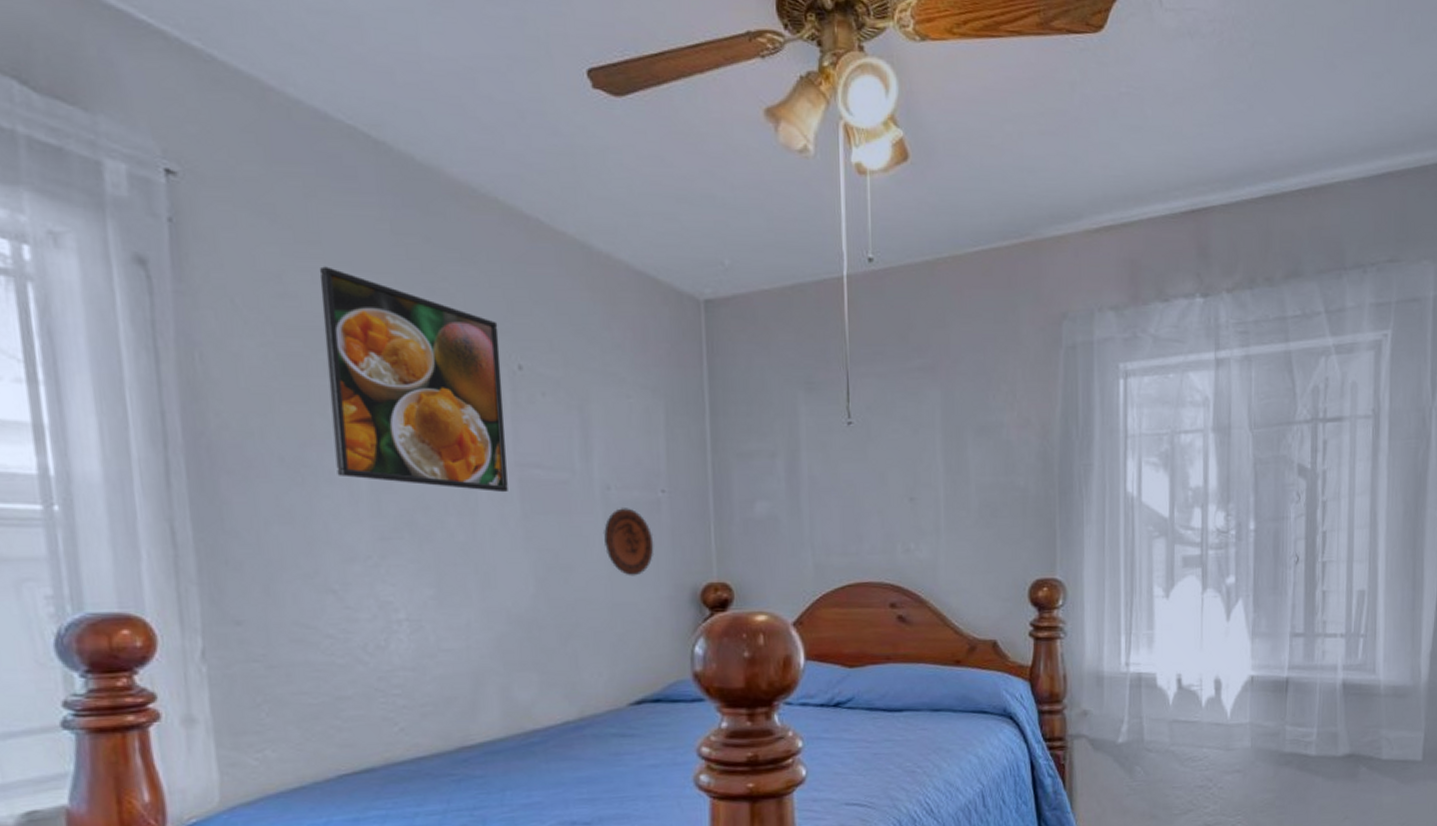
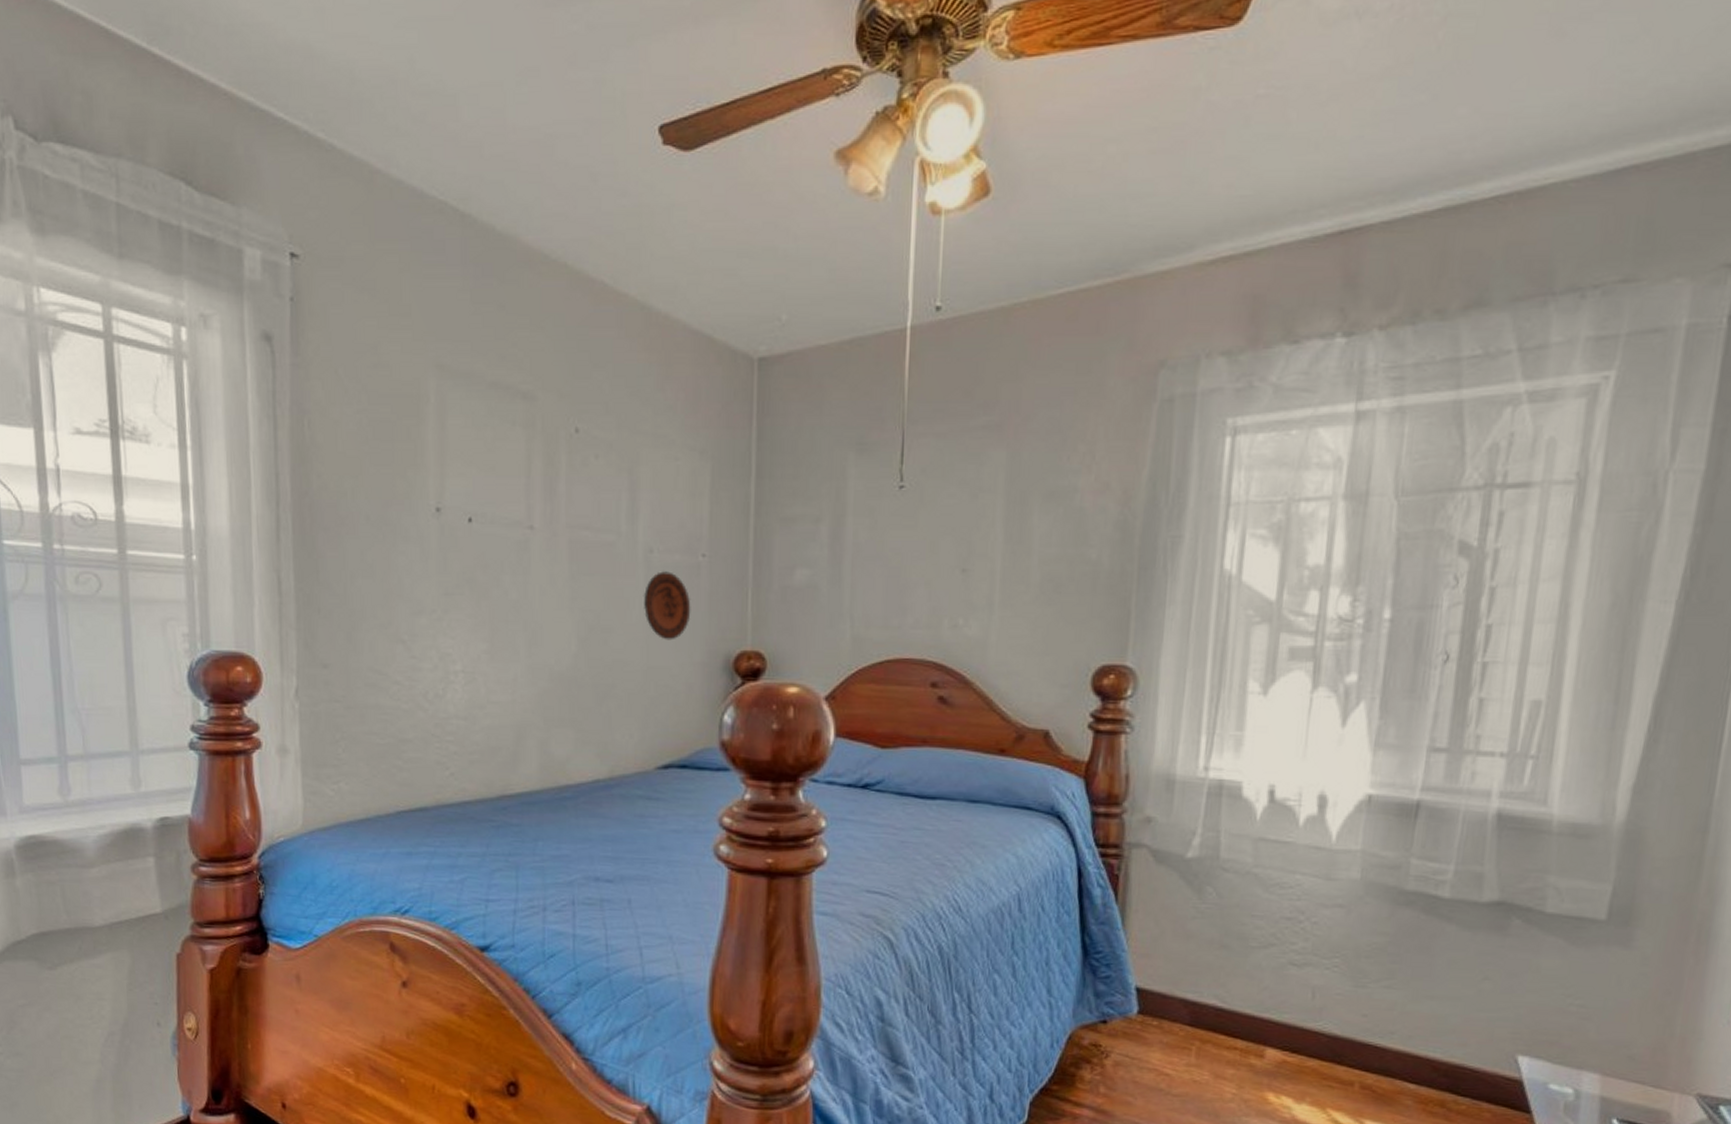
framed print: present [319,266,508,493] -> none [408,337,560,554]

